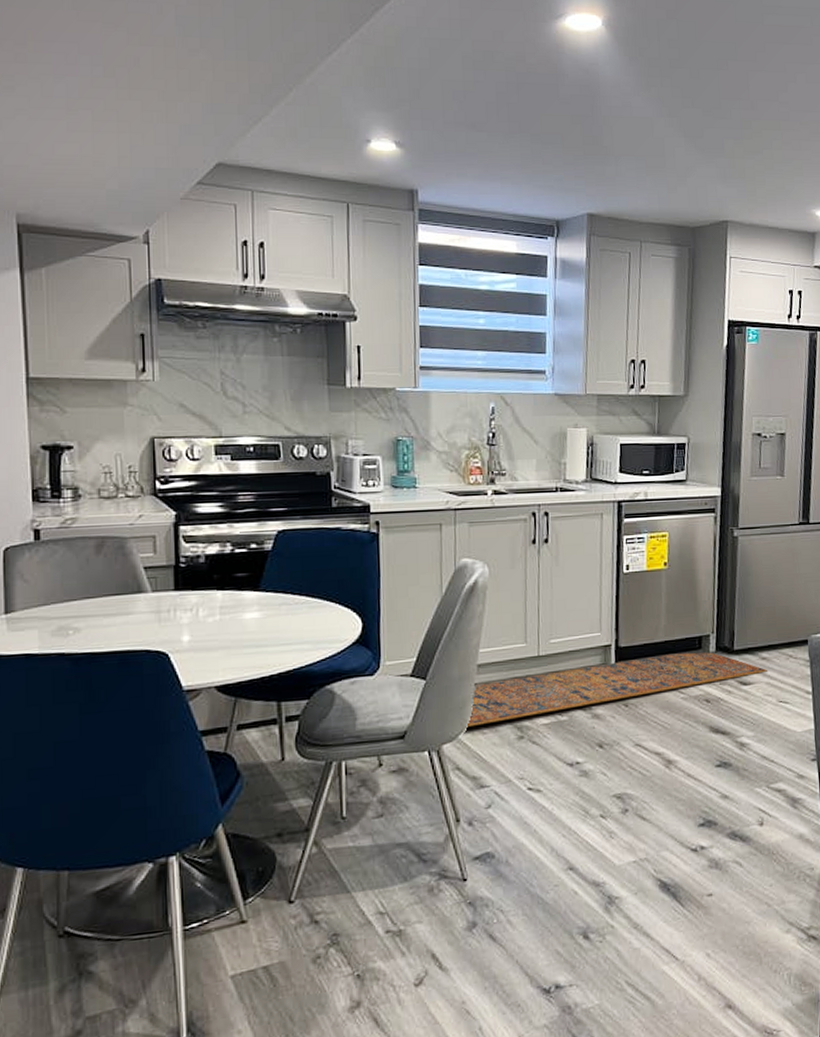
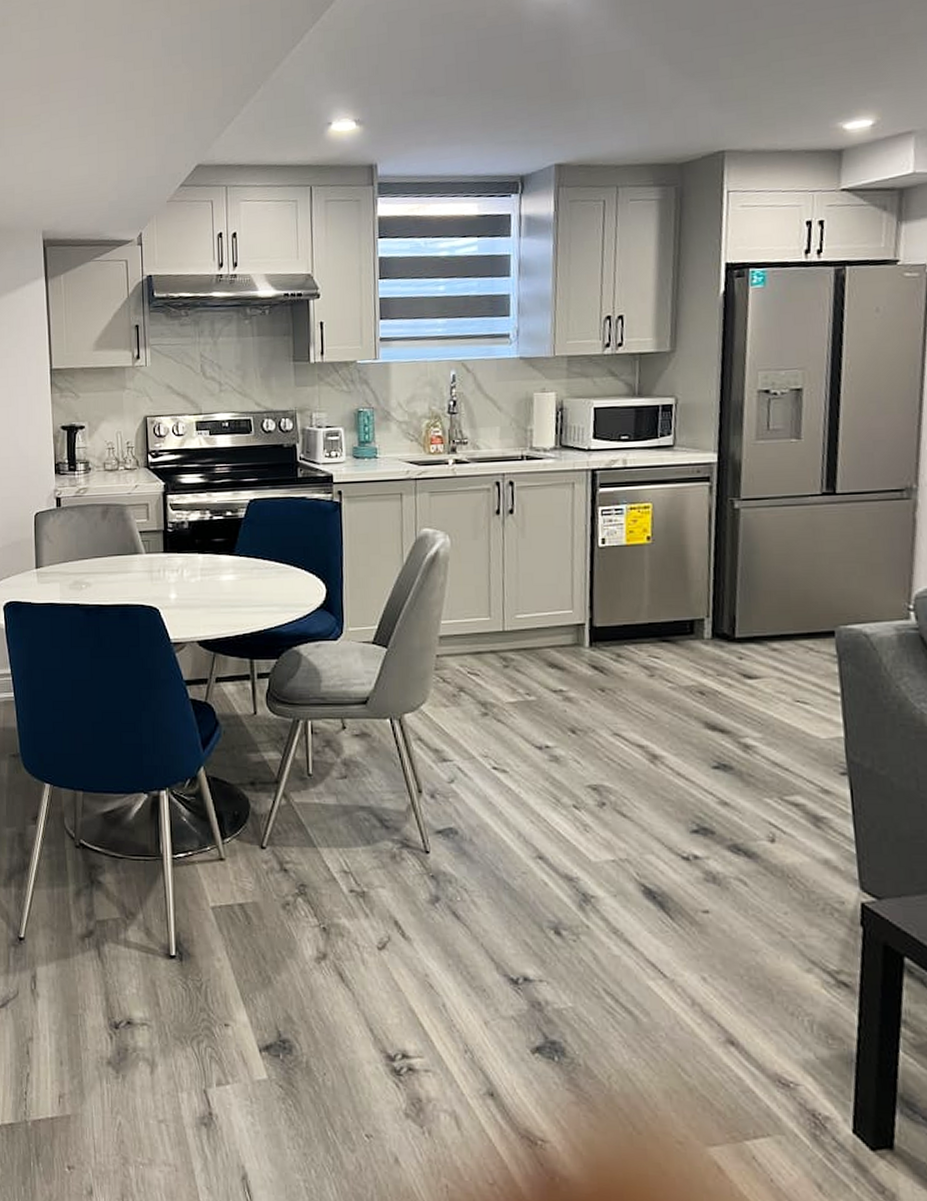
rug: present [465,652,767,728] -> none [427,637,779,699]

